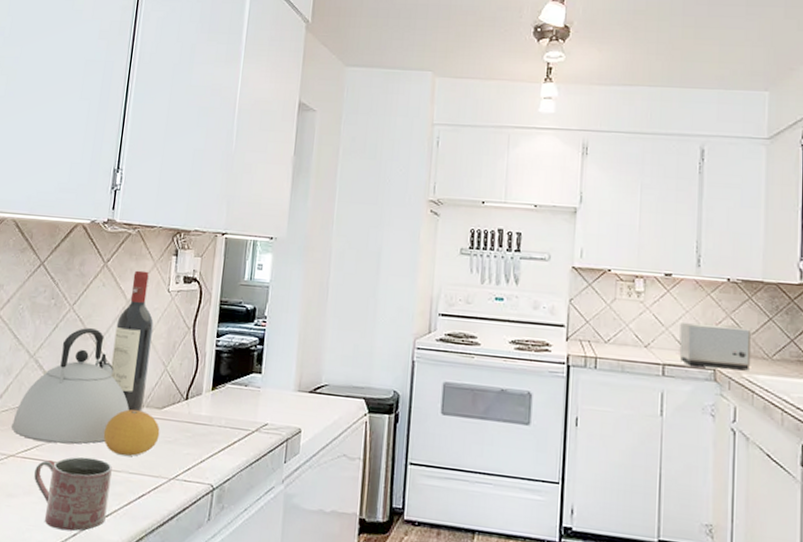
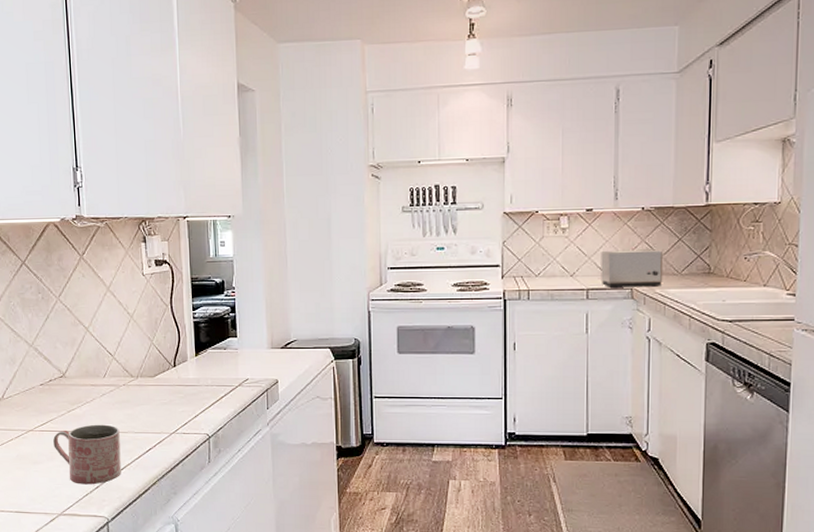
kettle: present [12,328,129,444] -> none [25,316,126,415]
fruit: present [103,409,160,456] -> none [106,380,156,419]
wine bottle: present [111,270,154,412] -> none [101,259,137,382]

